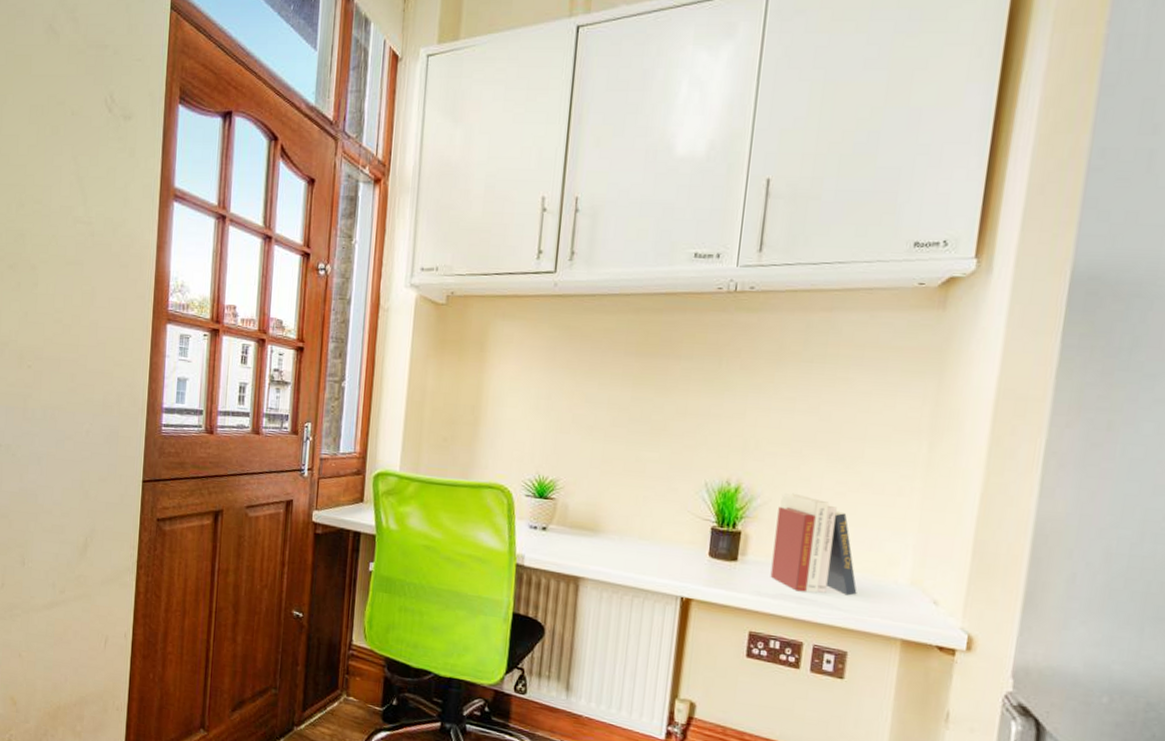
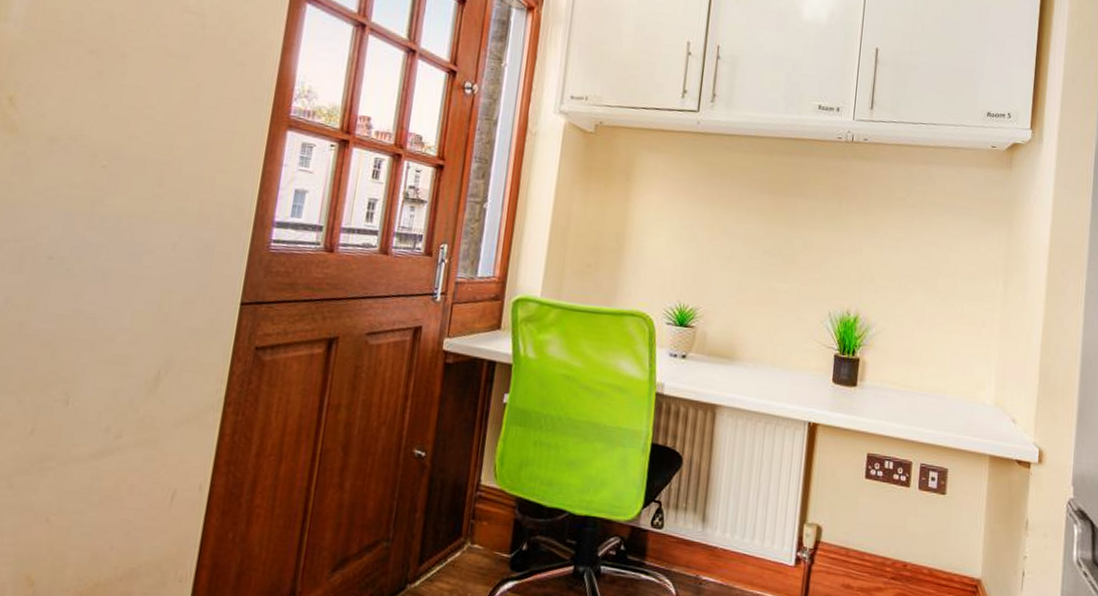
books: present [770,492,857,596] -> none [884,322,954,417]

